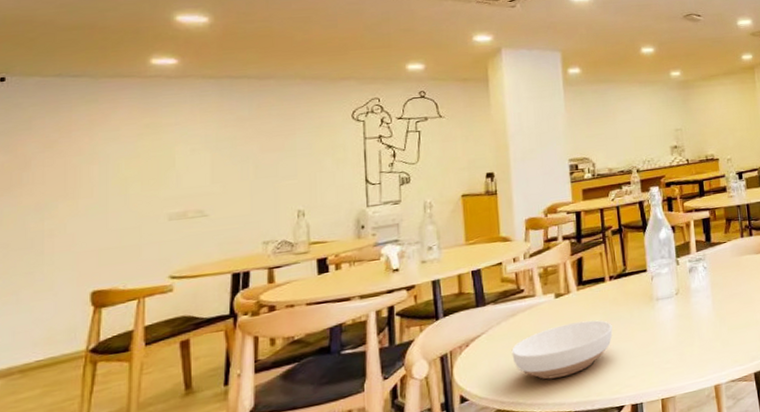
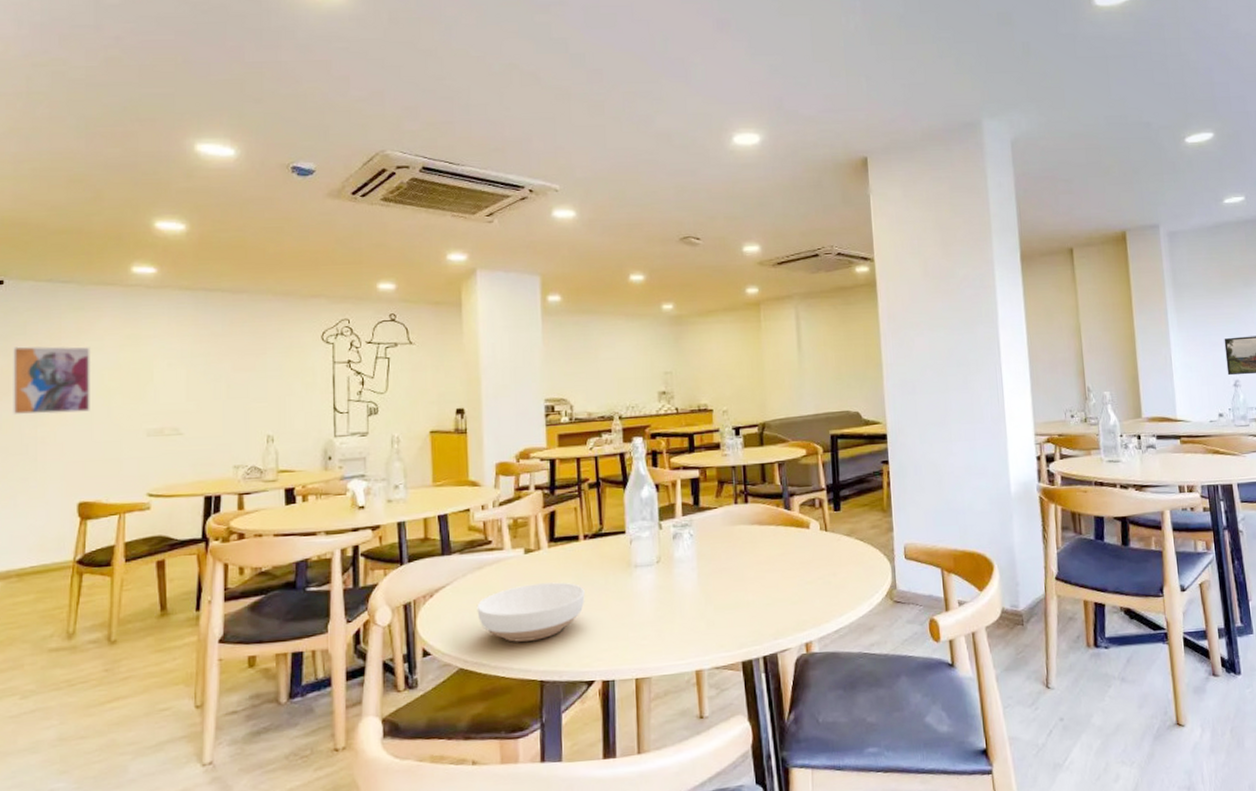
wall art: none [14,138,106,210] -> present [11,345,92,415]

